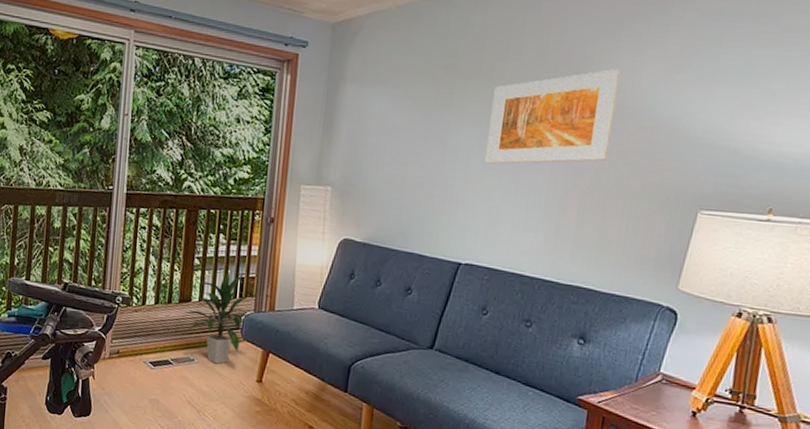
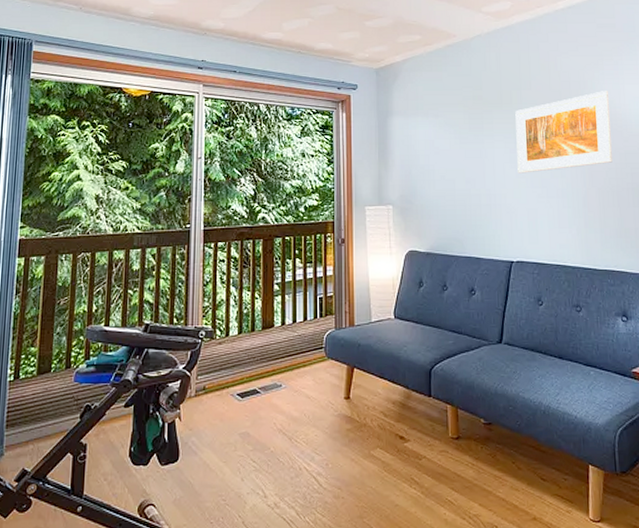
indoor plant: present [185,272,249,364] -> none [269,293,331,386]

